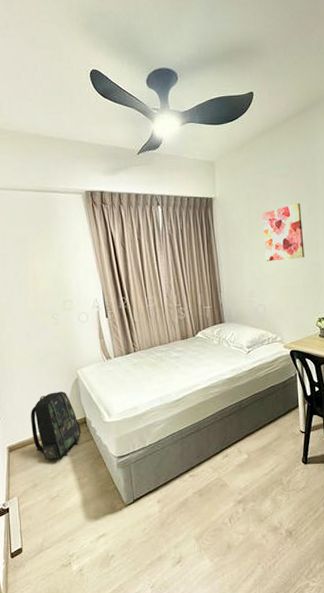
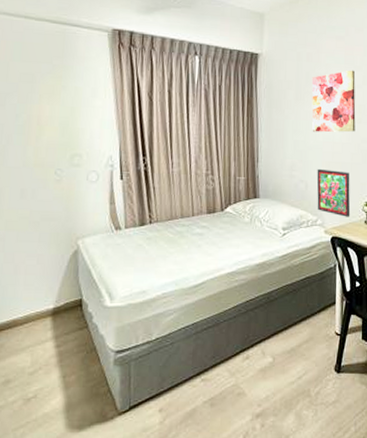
backpack: present [31,391,82,462] -> none [11,265,75,353]
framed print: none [273,293,306,333] -> present [316,168,351,217]

